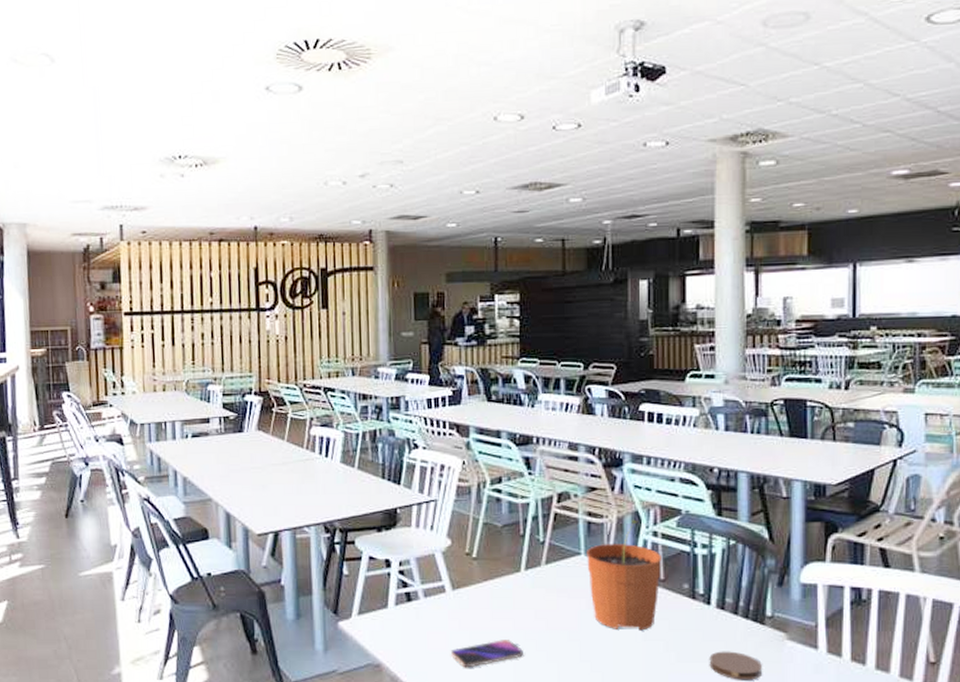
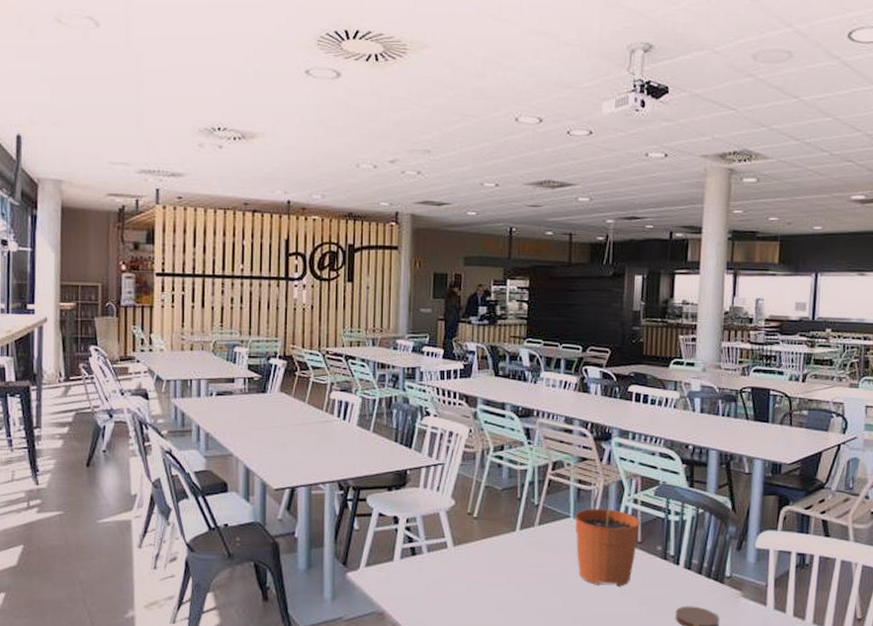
smartphone: present [451,640,523,668] -> none [449,592,514,617]

